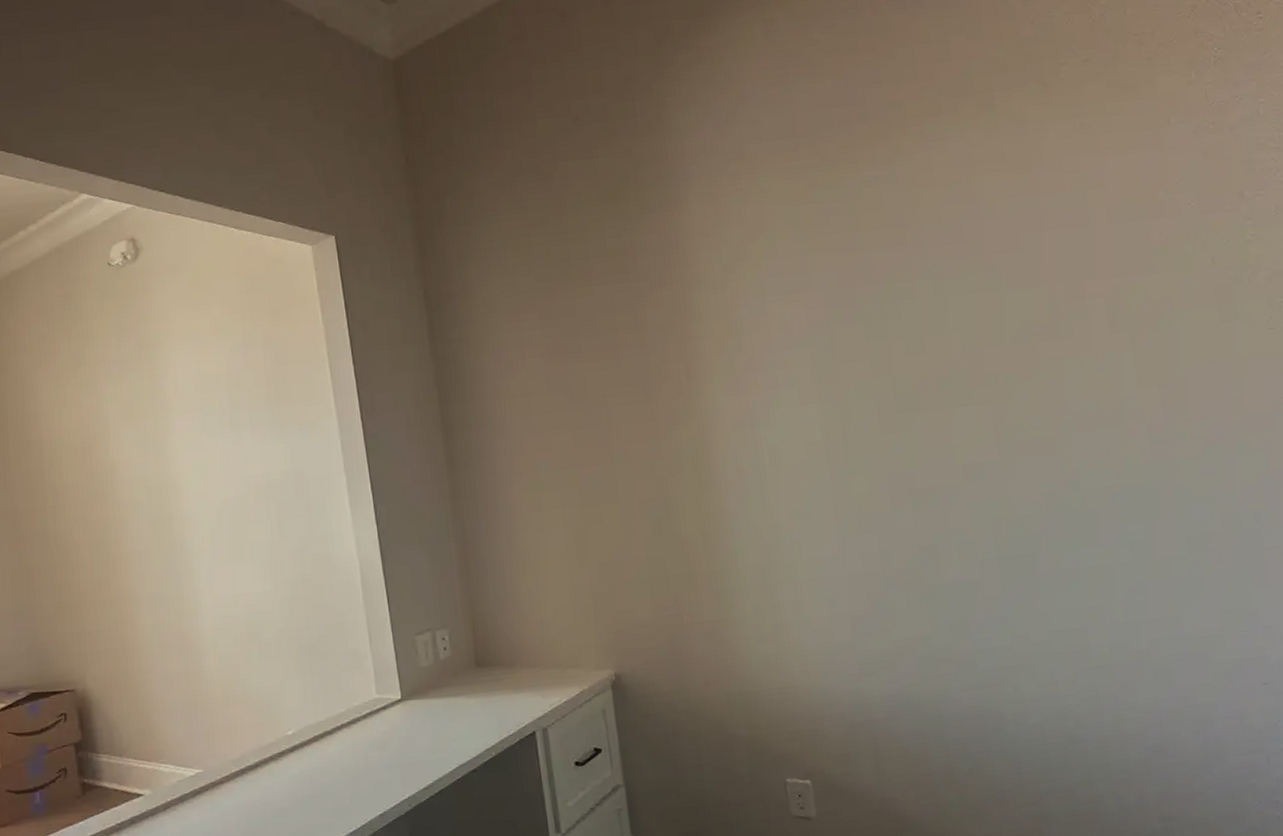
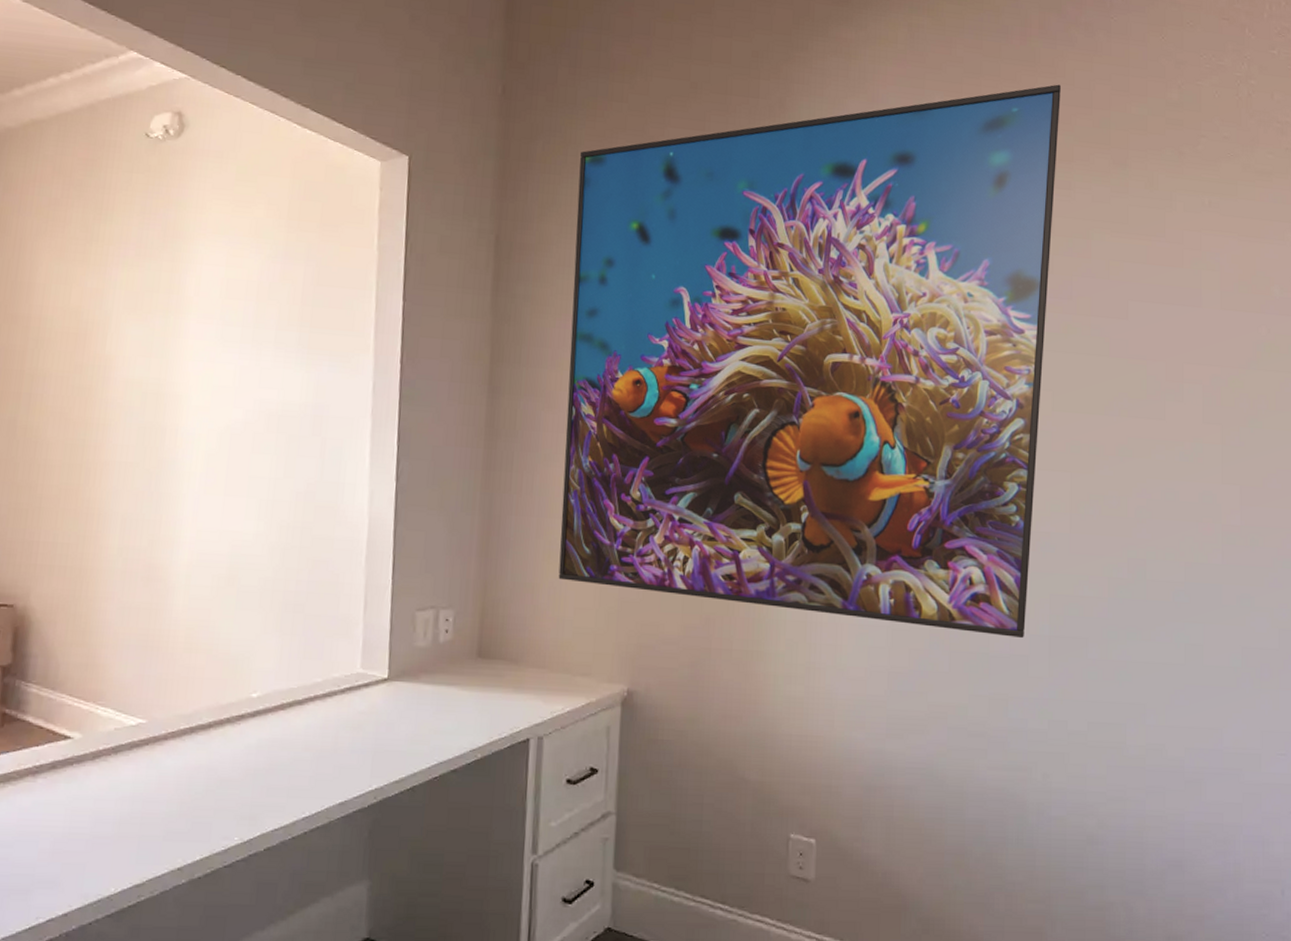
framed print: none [484,45,974,586] -> present [558,84,1061,639]

